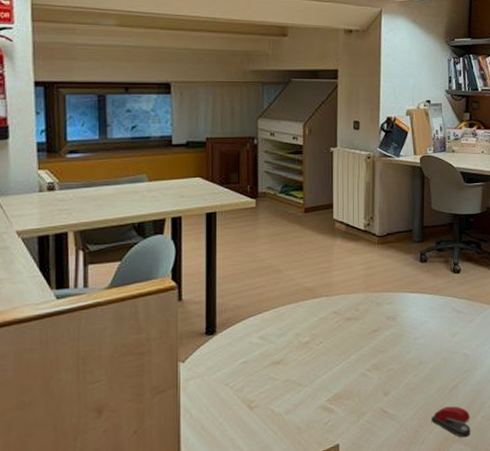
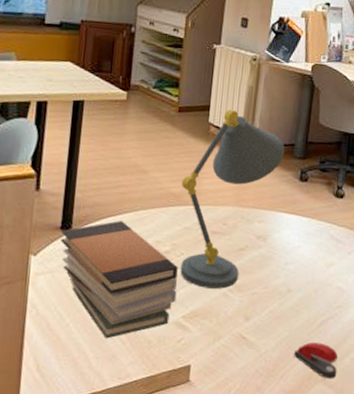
book stack: none [206,319,320,431] -> present [60,221,178,339]
desk lamp: none [315,205,404,371] -> present [180,109,285,289]

